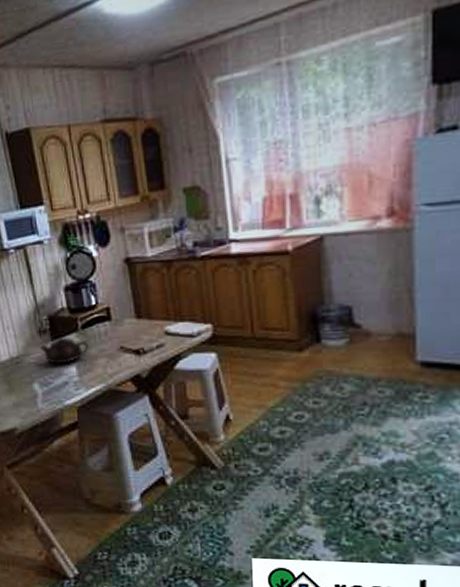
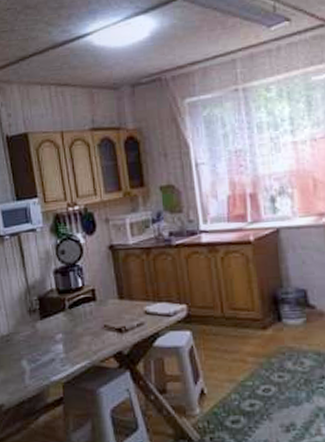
teapot: present [40,337,89,365] -> none [30,316,75,342]

